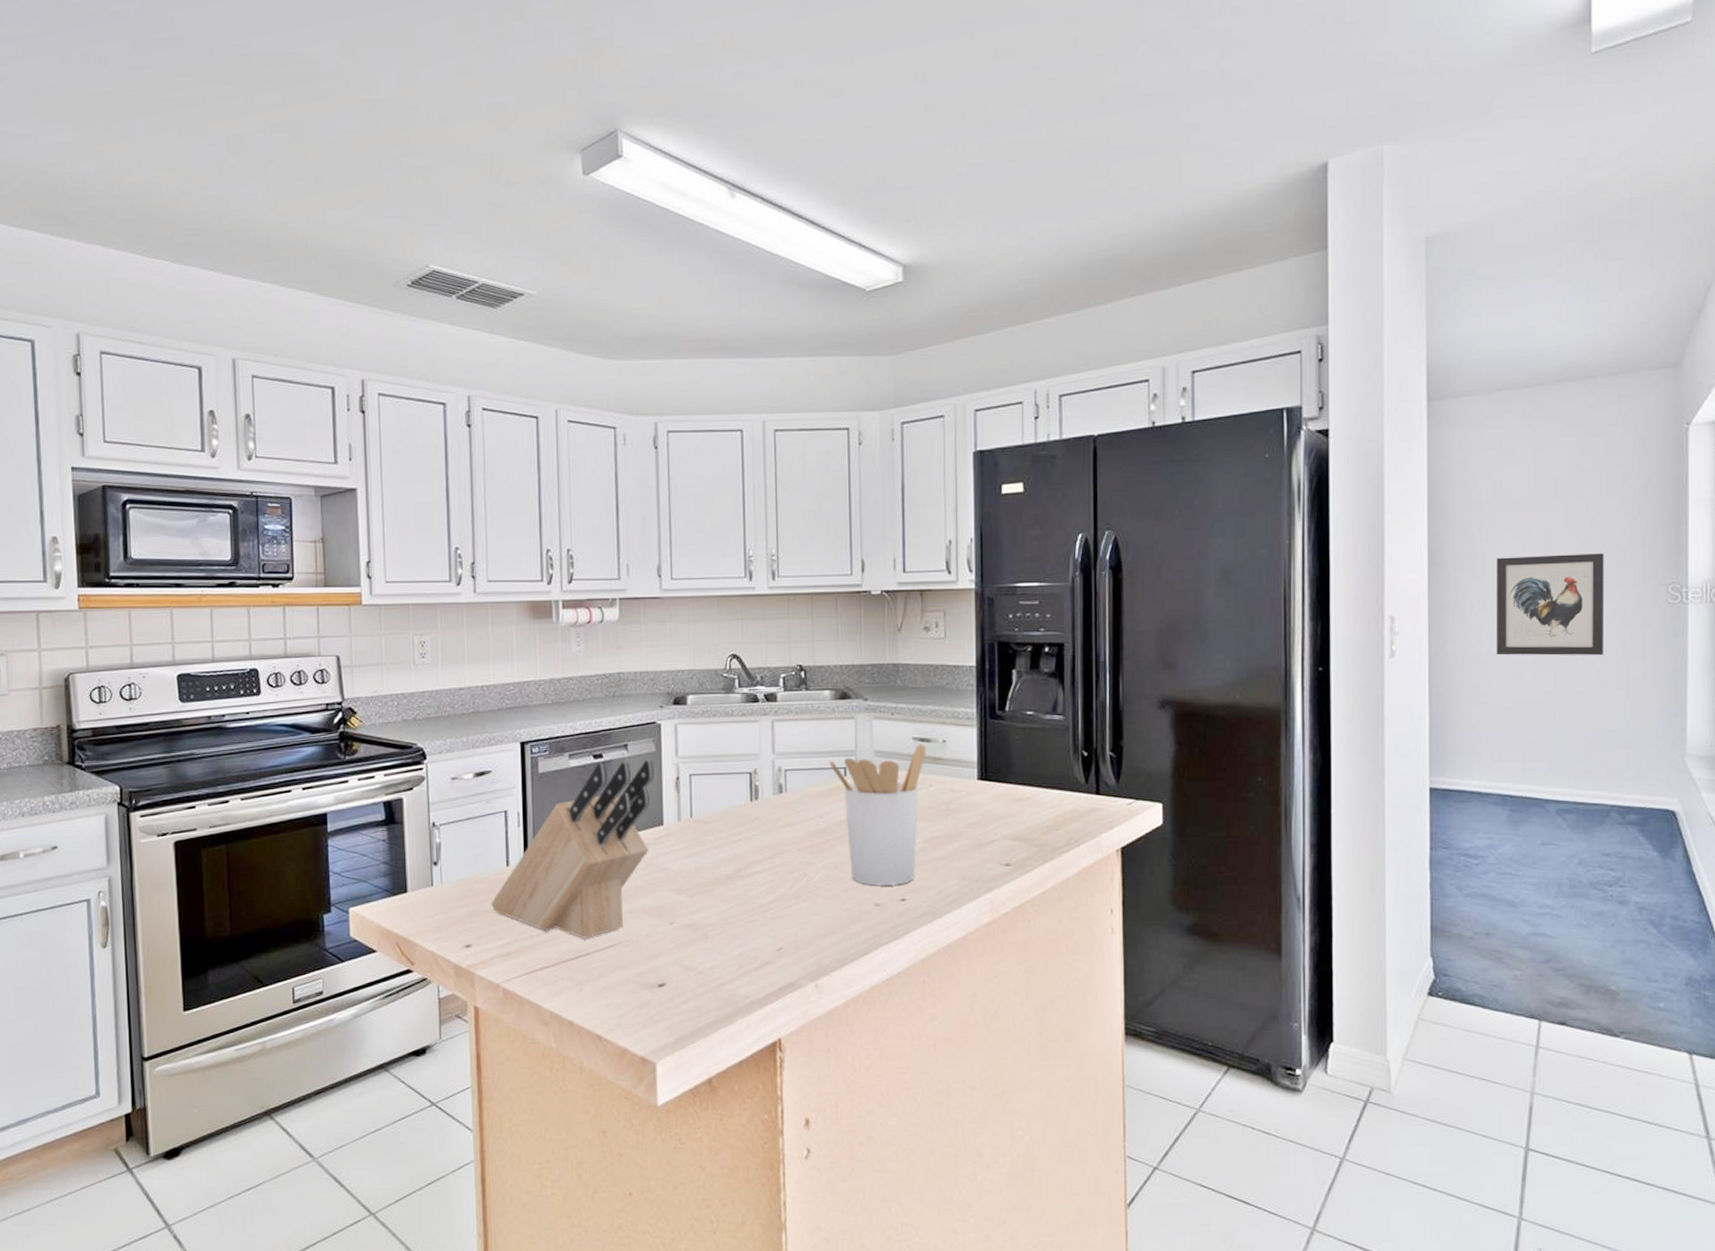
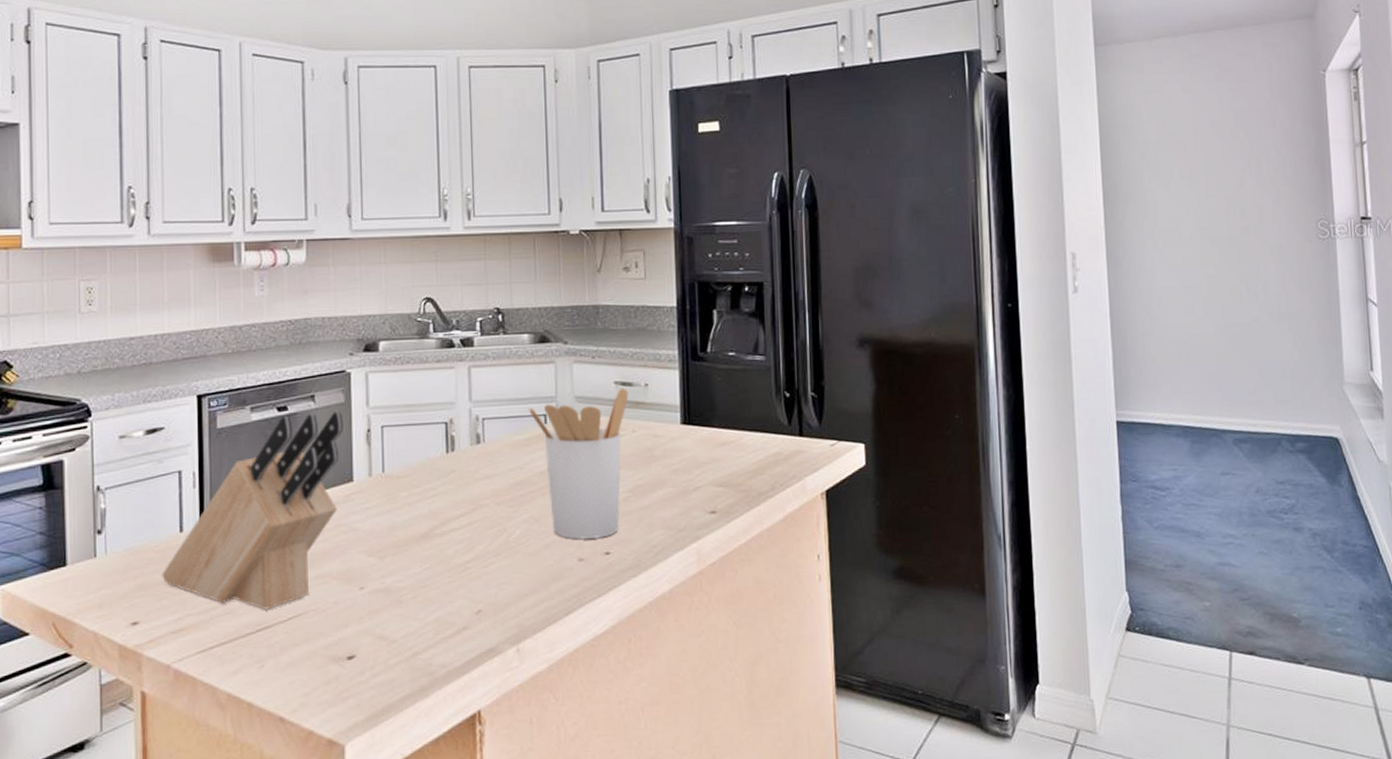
wall art: present [1496,553,1604,656] -> none [1164,191,1265,290]

